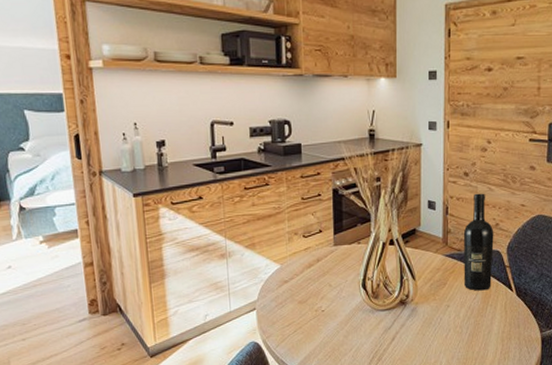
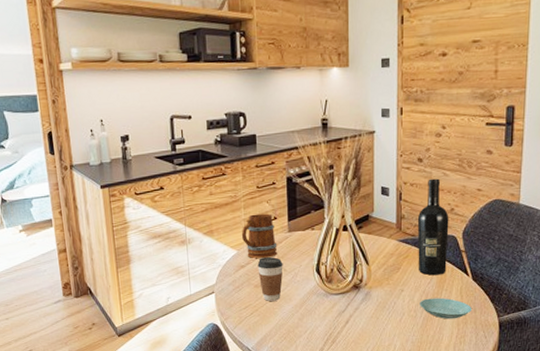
mug: none [285,226,323,273] -> present [241,213,278,258]
coffee cup: none [301,272,329,318] -> present [257,257,283,301]
saucer: none [465,313,516,335] -> present [420,298,472,319]

